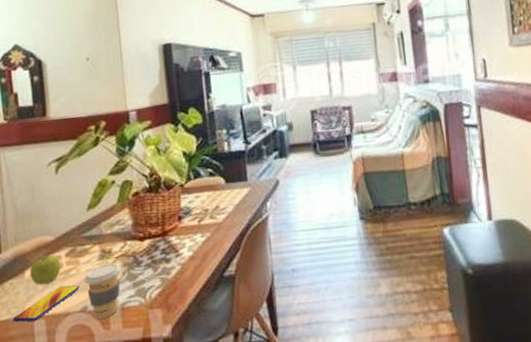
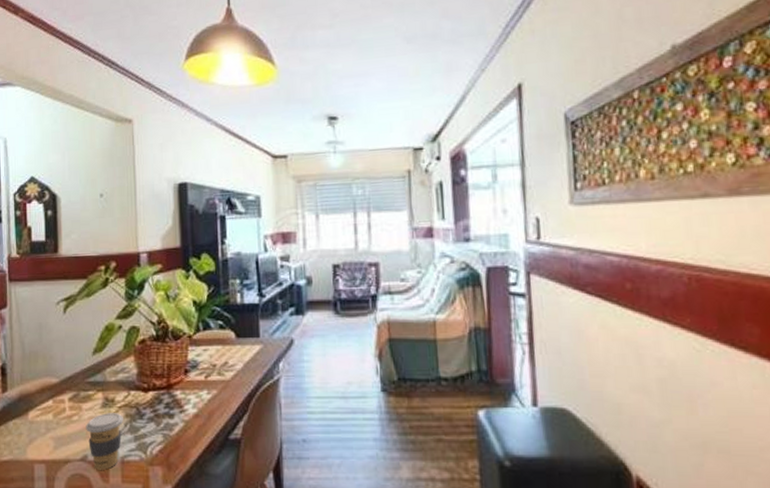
smartphone: present [12,285,80,322] -> none [14,431,81,465]
fruit: present [30,254,62,285] -> none [34,397,64,428]

